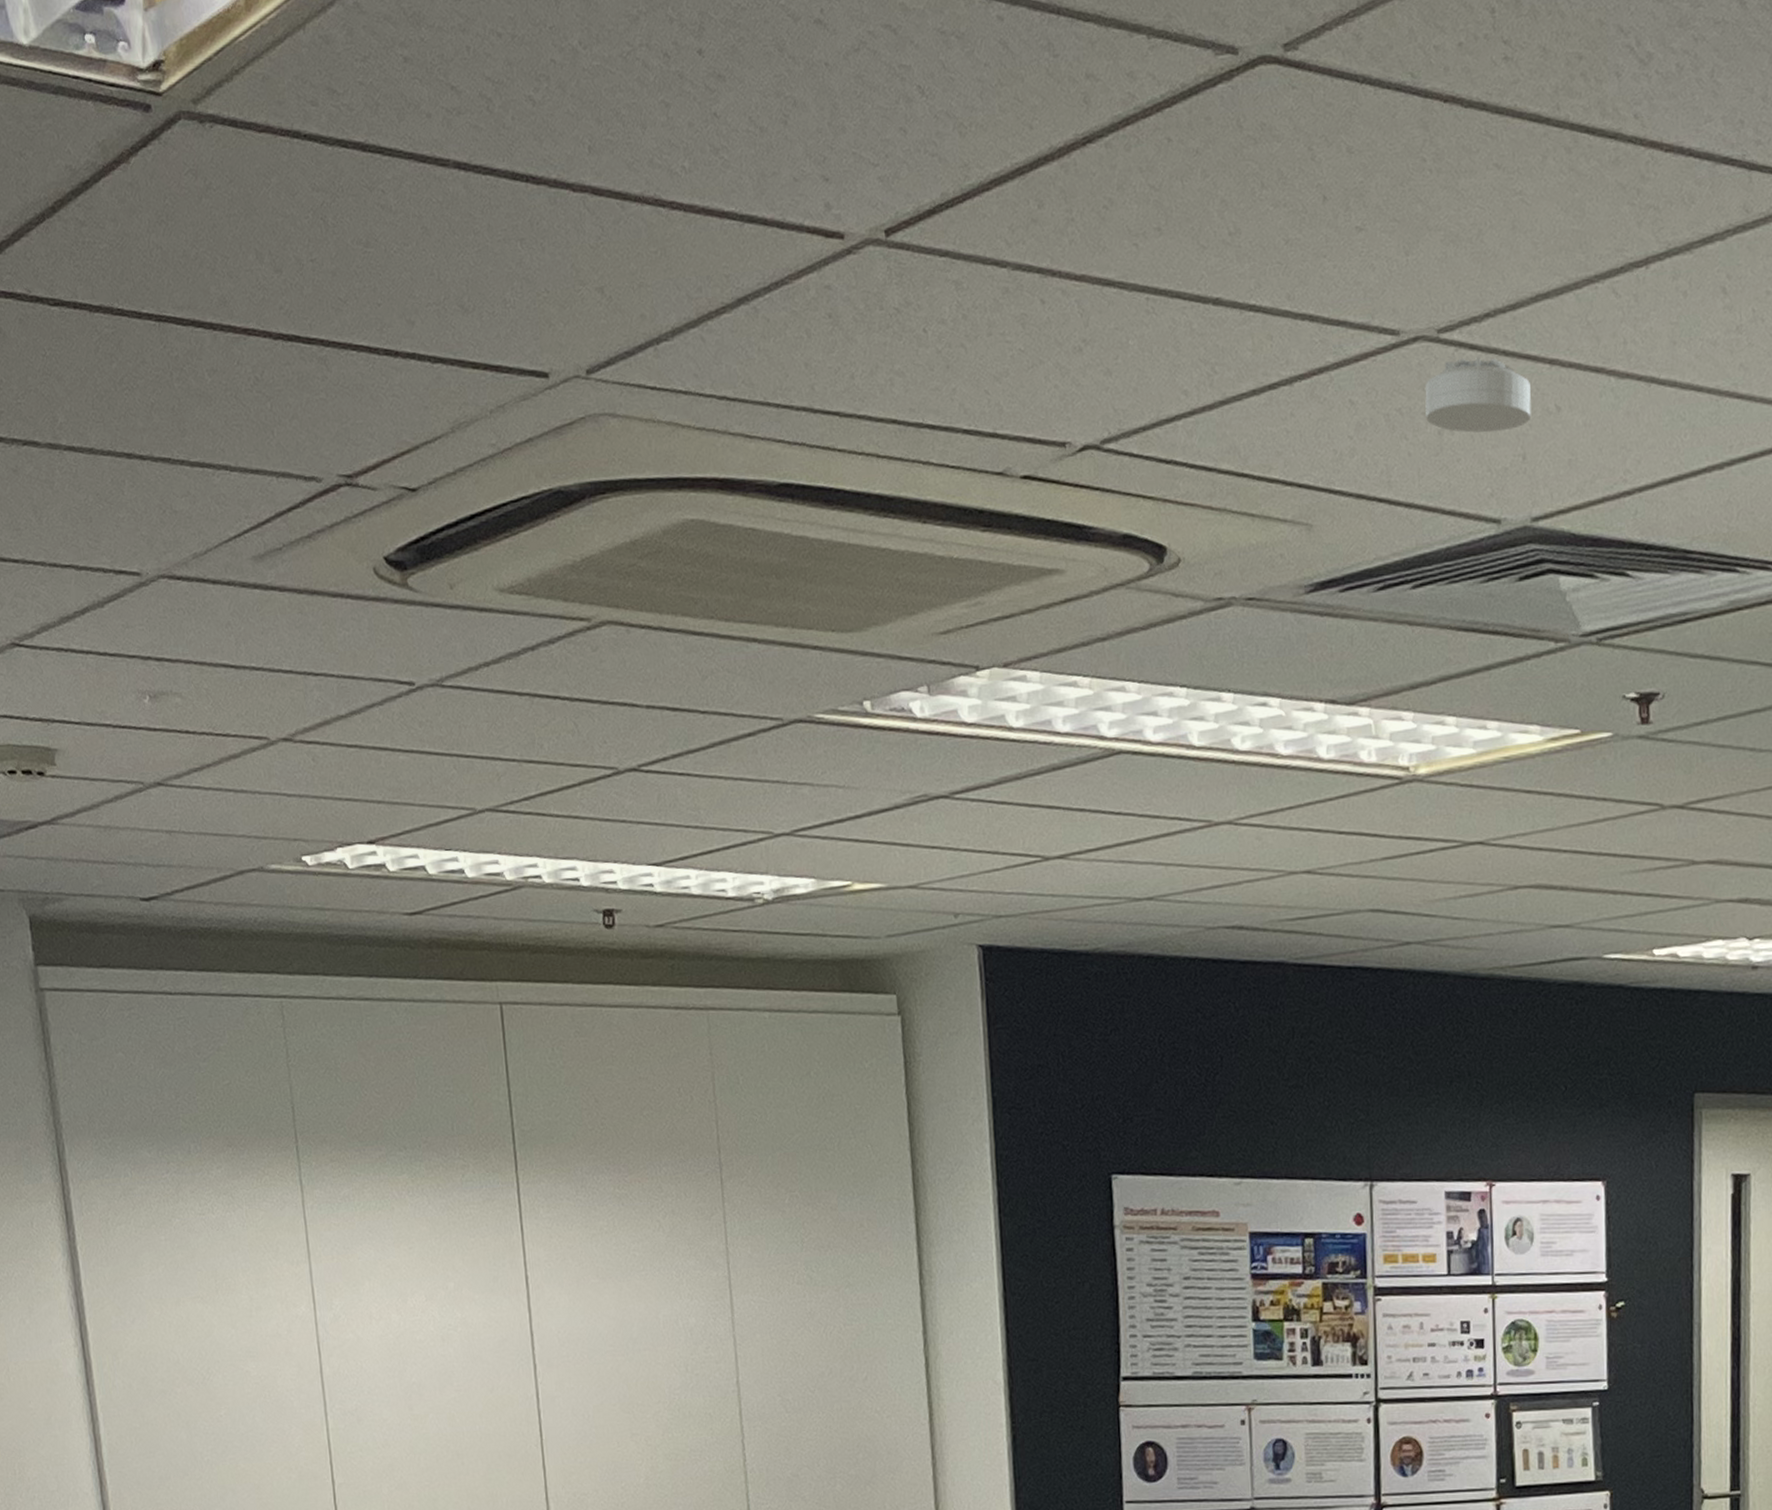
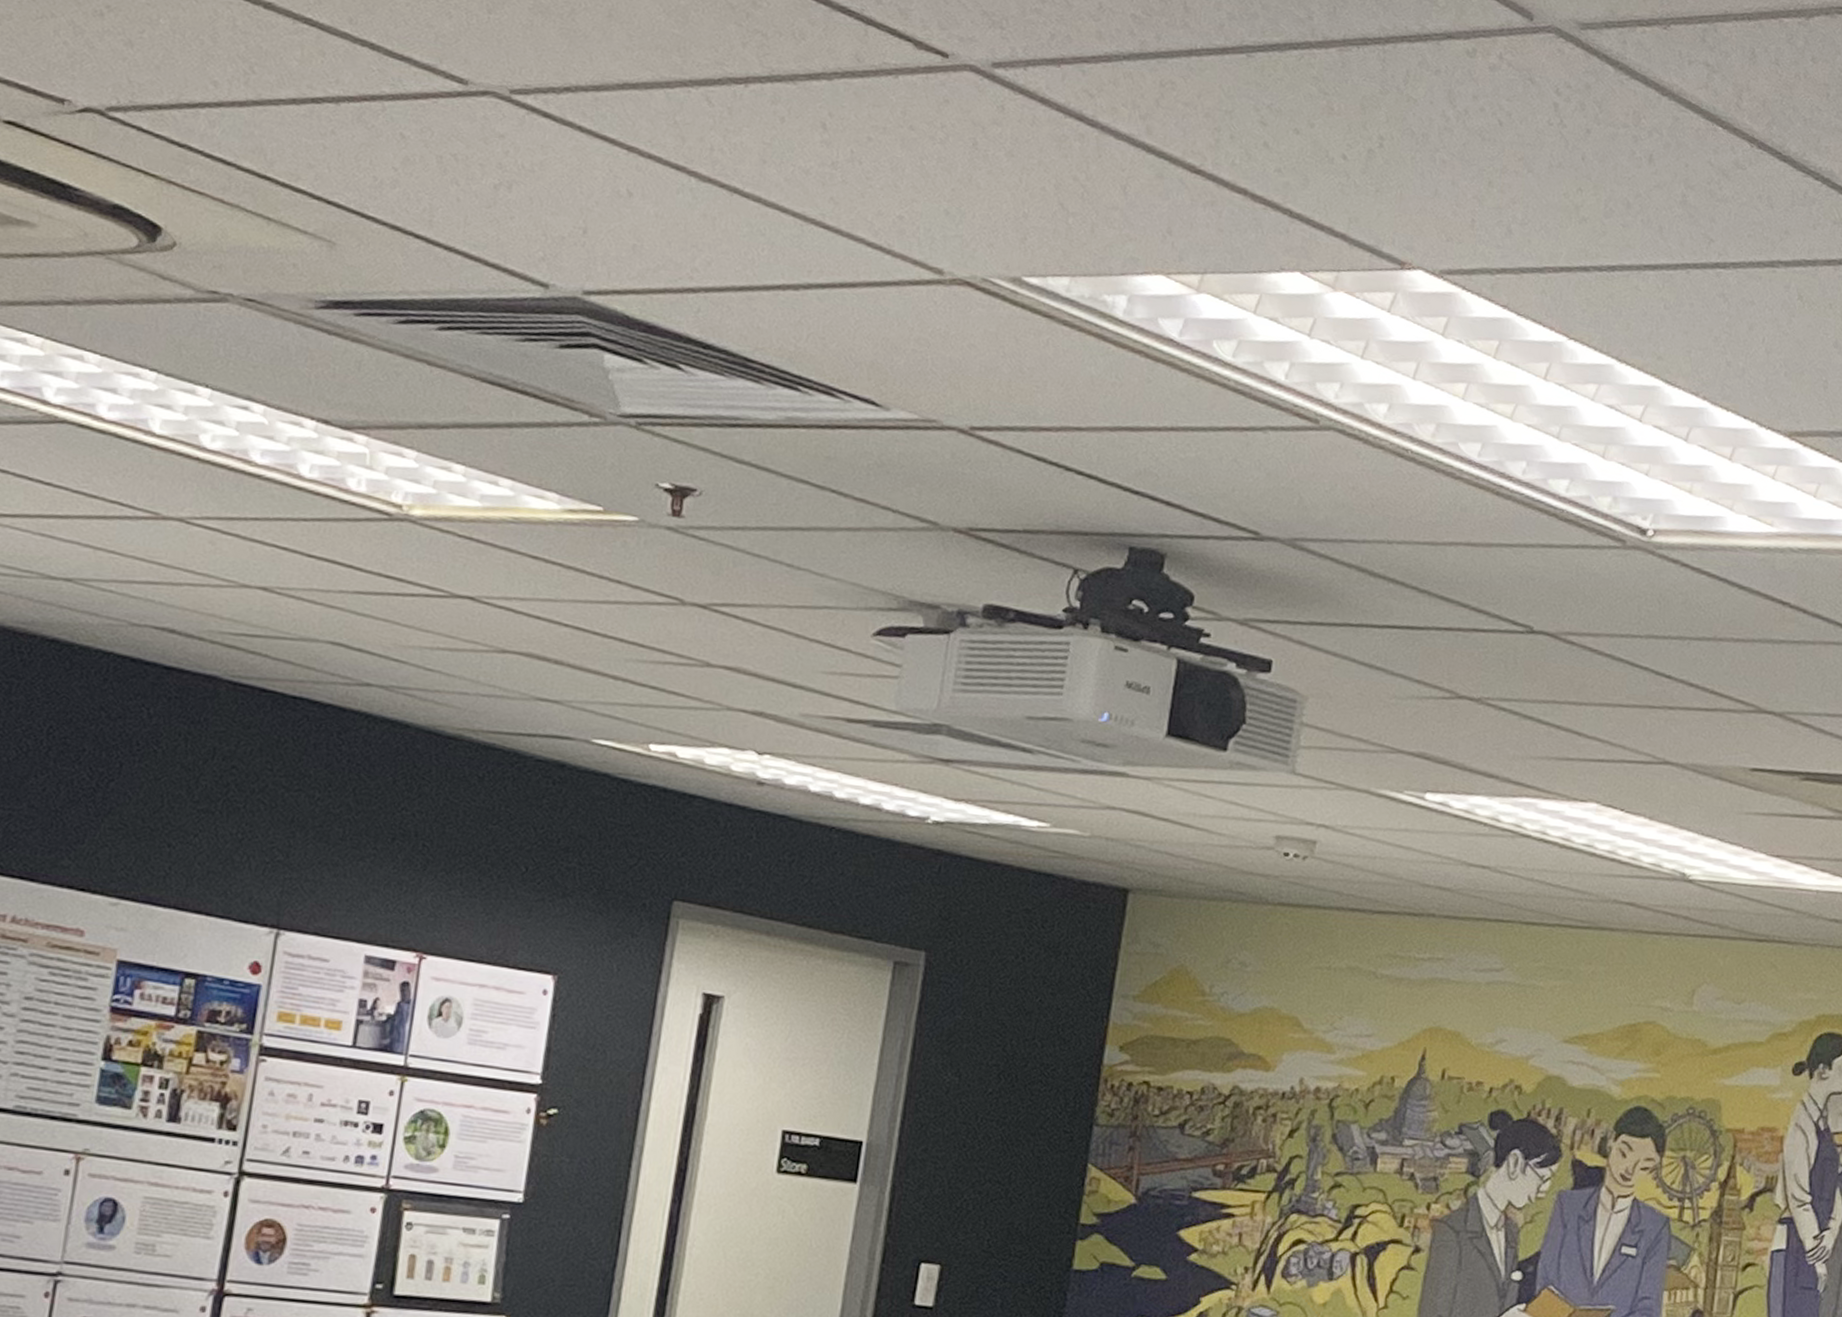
smoke detector: present [1425,356,1532,433] -> none [483,122,604,202]

